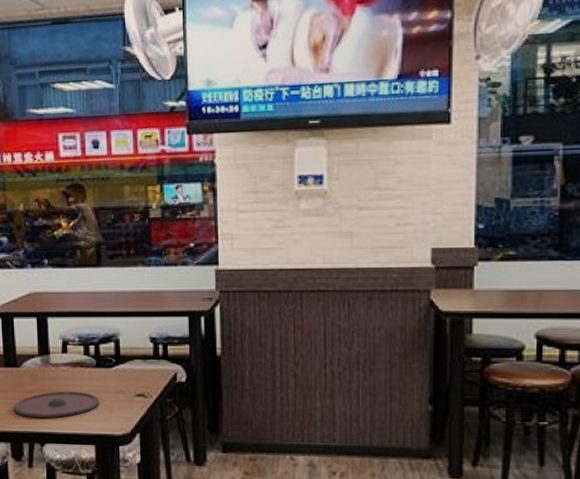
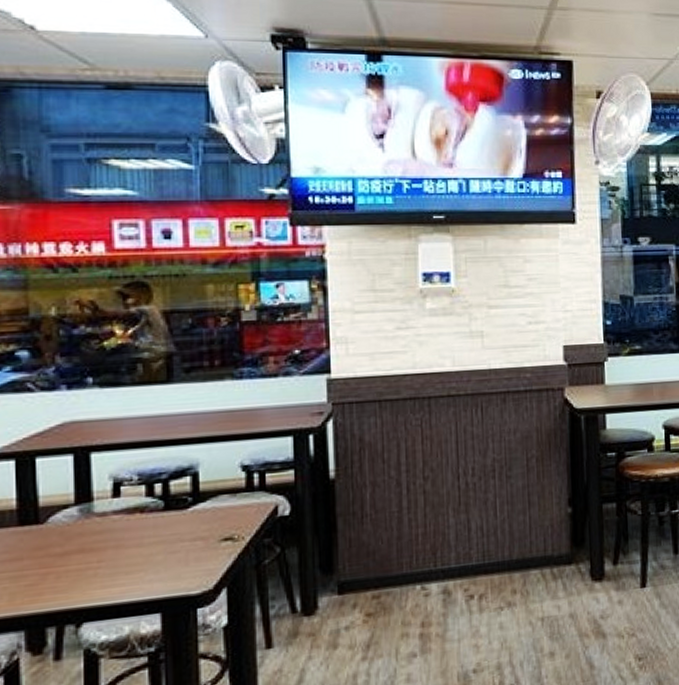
plate: present [13,391,100,419] -> none [31,545,169,591]

